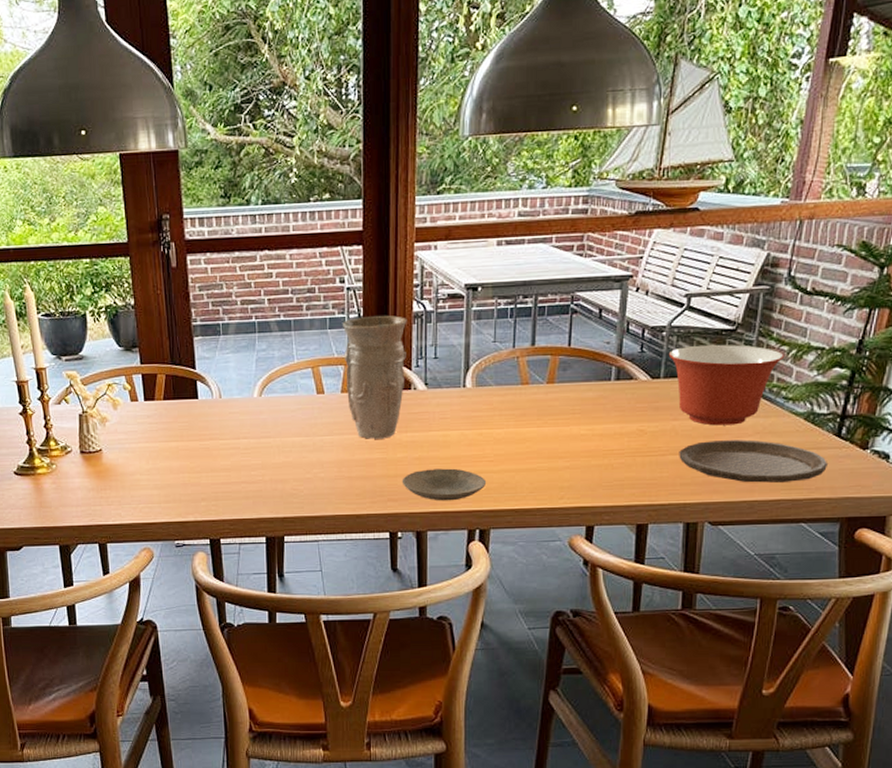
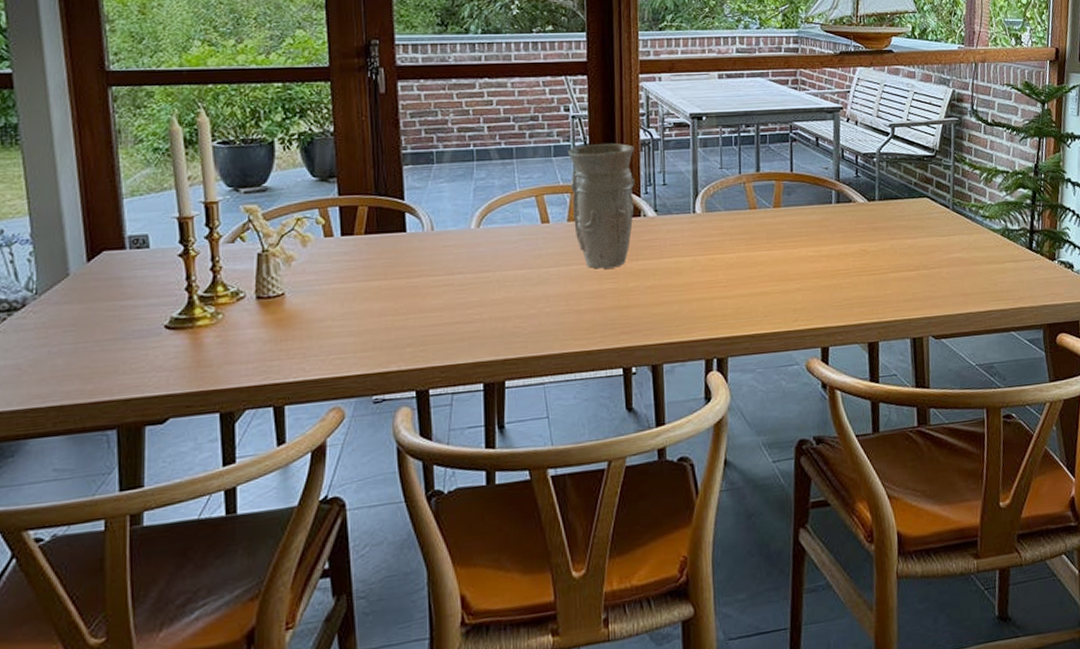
plate: present [401,468,487,501] -> none [634,295,722,331]
mixing bowl: present [668,344,784,426] -> none [880,169,977,244]
plate: present [679,440,827,483] -> none [899,255,1026,296]

